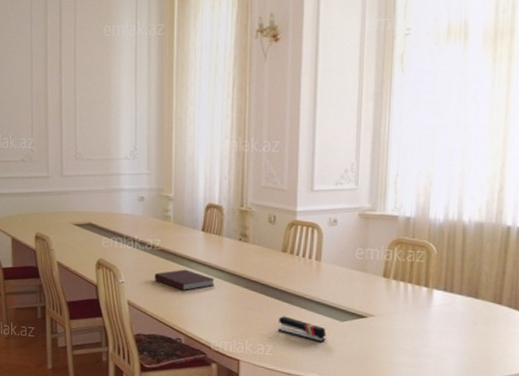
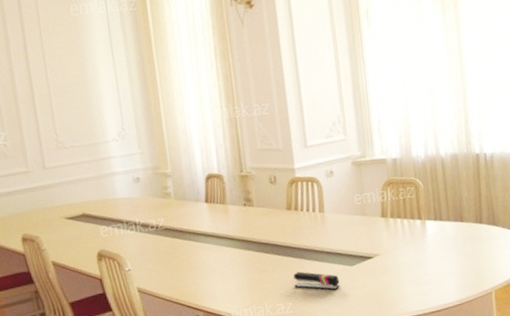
notebook: present [154,269,215,291] -> none [162,244,226,267]

